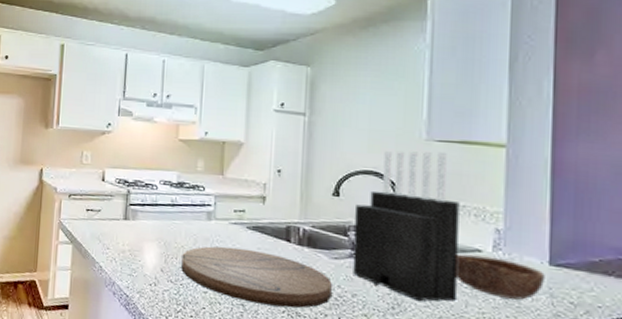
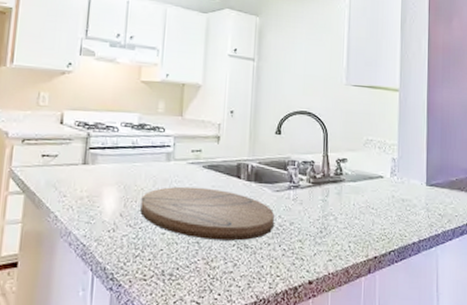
knife block: present [353,150,460,302] -> none [291,93,369,224]
bowl: present [455,254,545,300] -> none [365,180,423,215]

